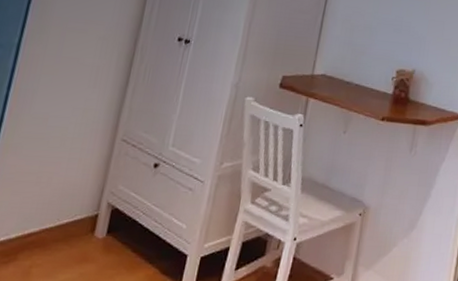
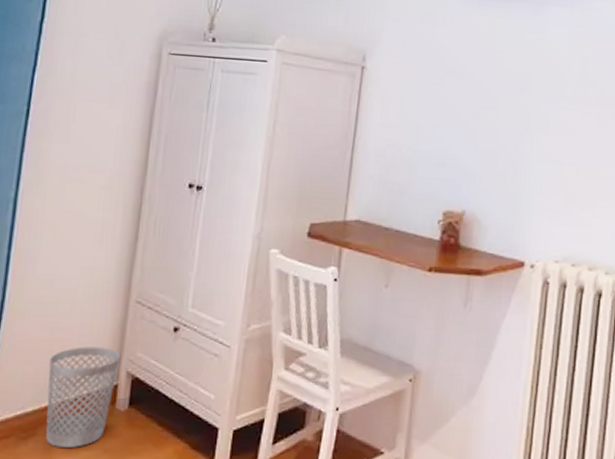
wastebasket: none [26,179,104,272] -> present [46,346,121,447]

